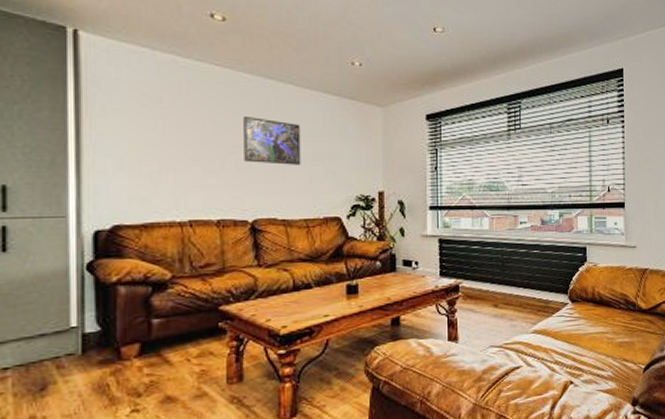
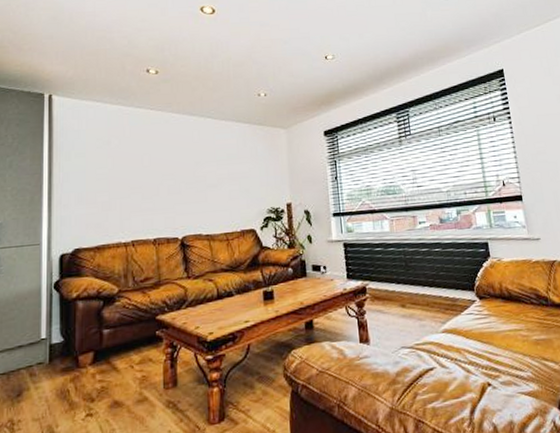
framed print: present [243,115,301,165] -> none [173,148,220,187]

